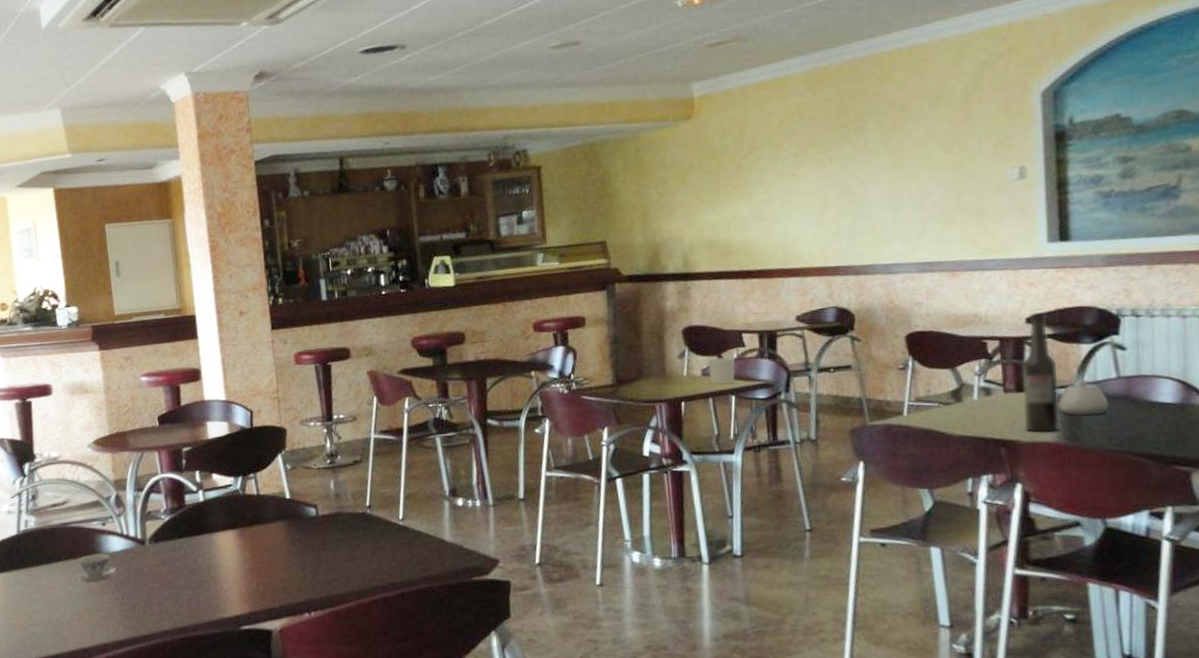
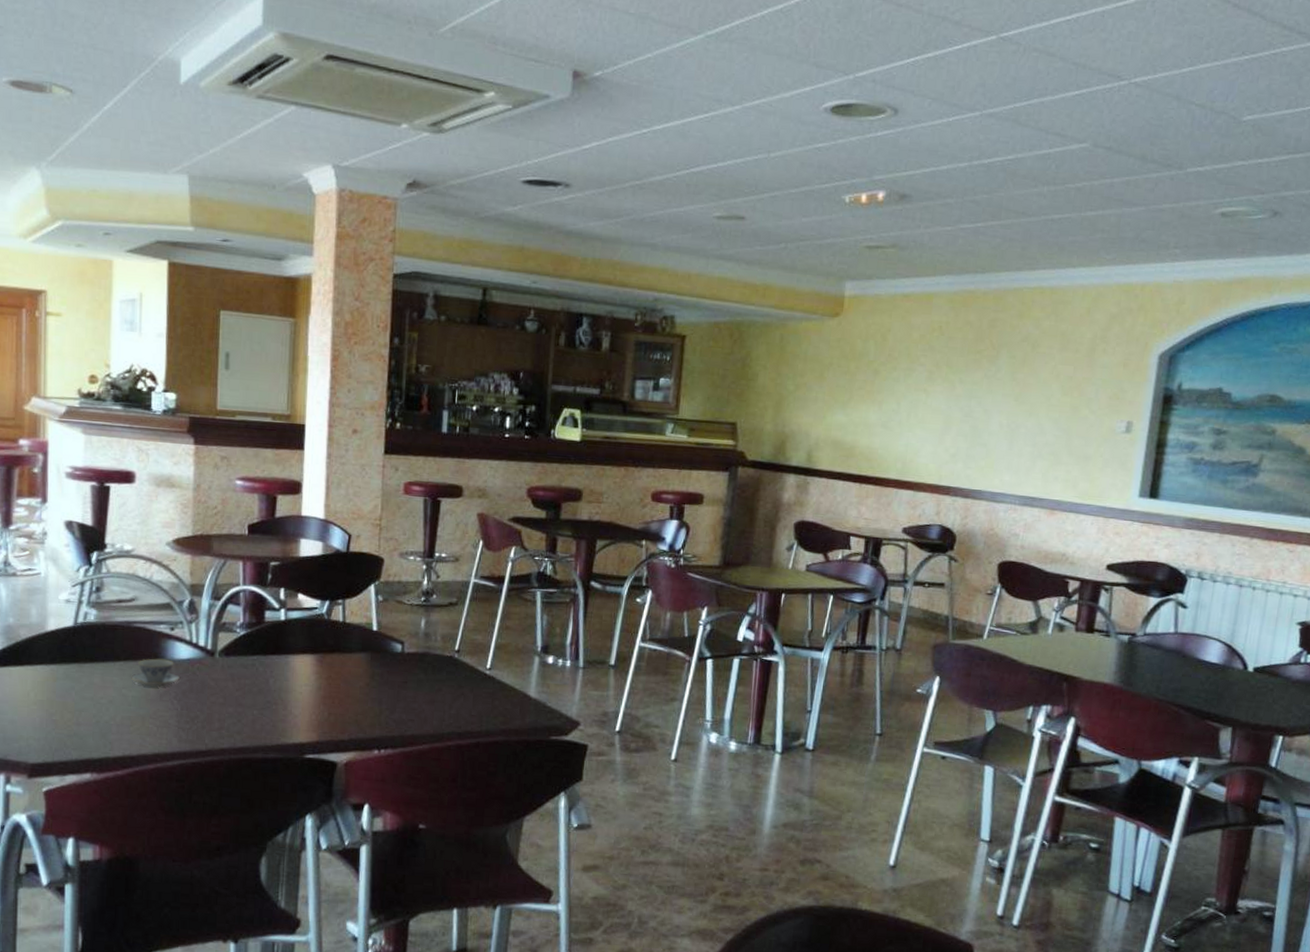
mug: present [709,357,735,385] -> none [812,556,839,584]
beer bottle: present [1022,311,1060,432] -> none [1088,560,1126,675]
sugar bowl: present [1058,379,1110,416] -> none [1119,630,1164,665]

